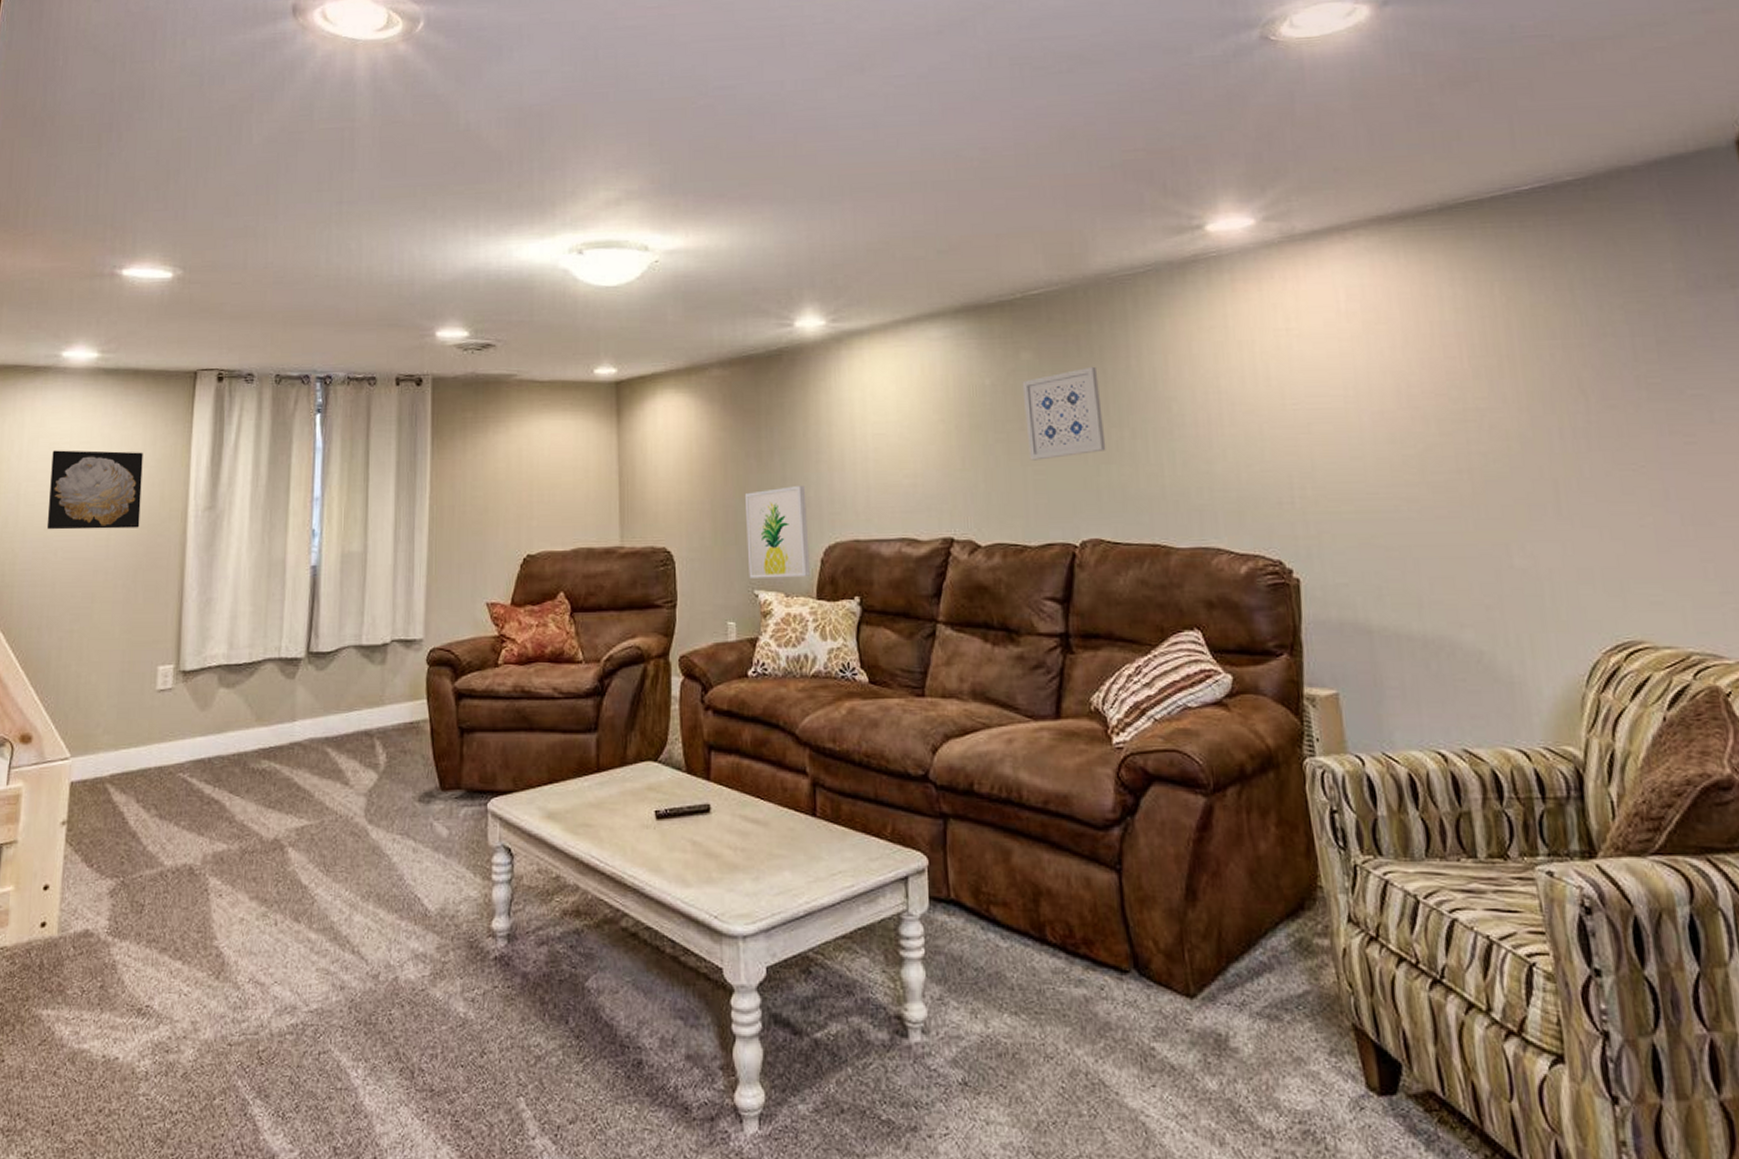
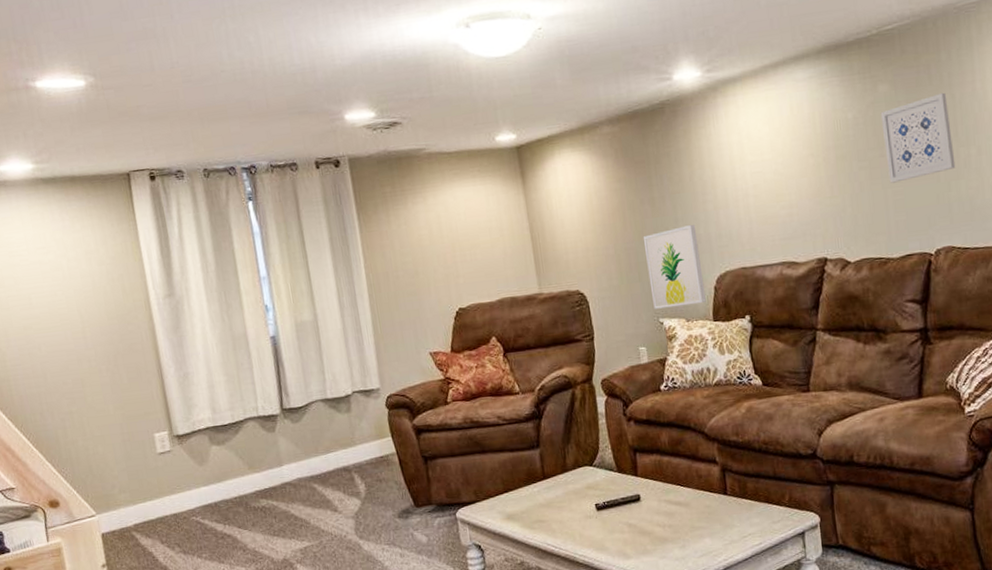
wall art: present [46,450,143,530] -> none [13,251,110,329]

